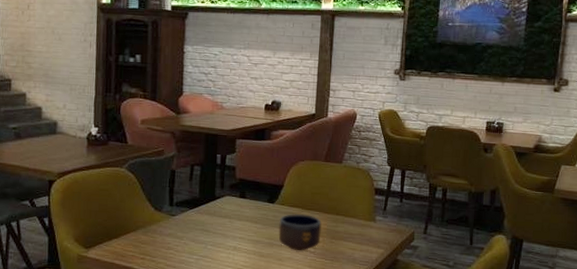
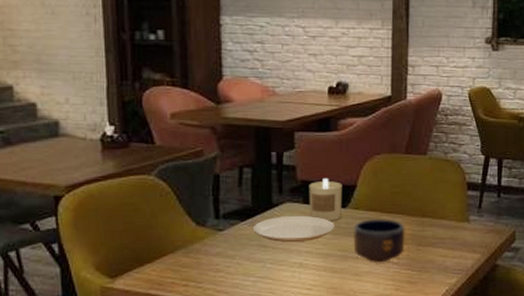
plate: none [199,207,264,229] -> present [254,215,335,242]
candle: none [244,178,272,214] -> present [309,179,343,221]

